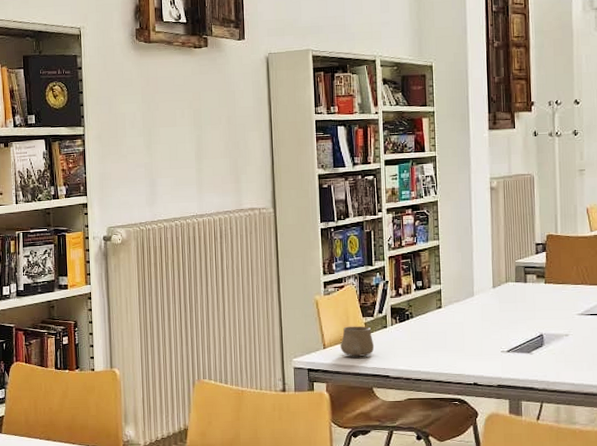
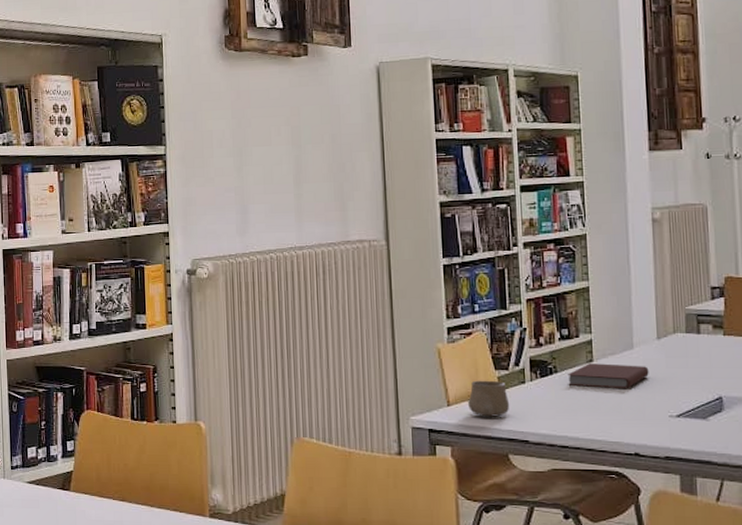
book: none [421,309,486,331] -> present [567,363,649,389]

